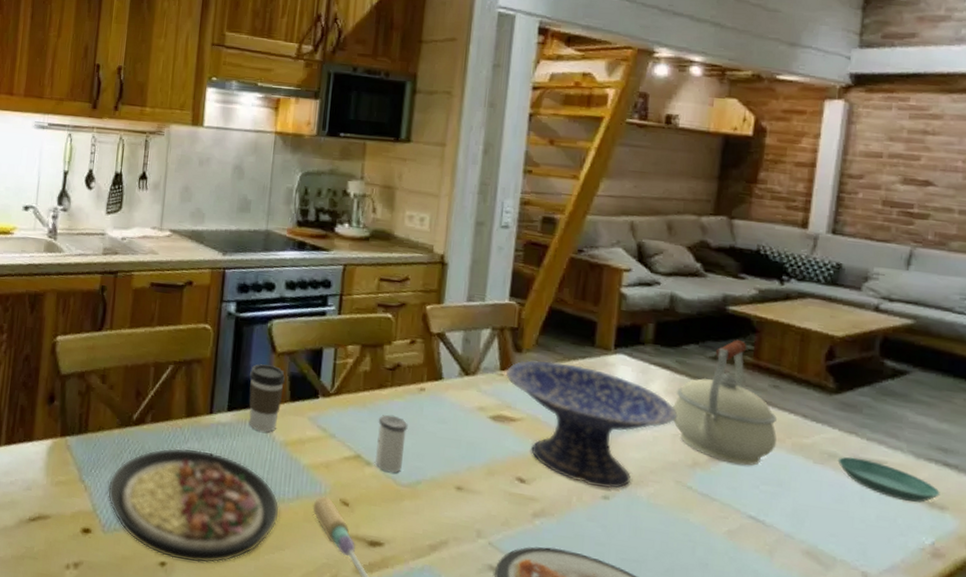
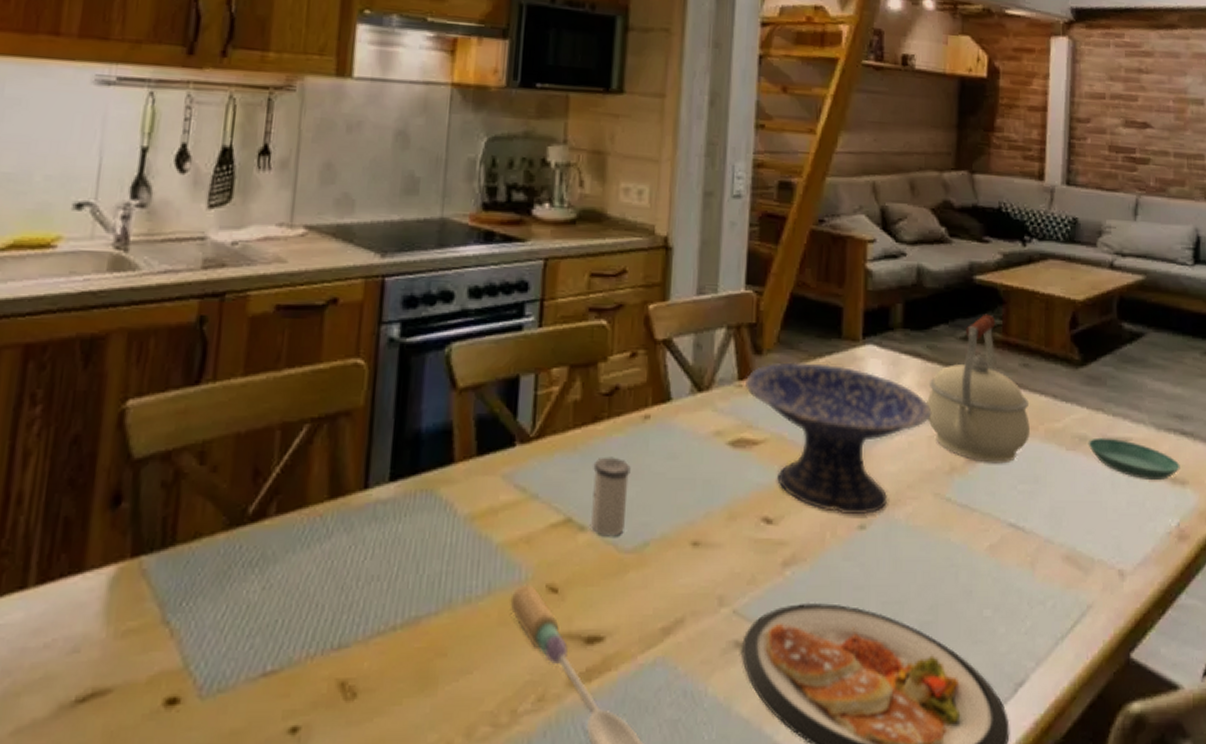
plate: present [107,447,280,563] -> none [206,544,465,720]
coffee cup: present [249,364,286,433] -> none [420,407,471,505]

